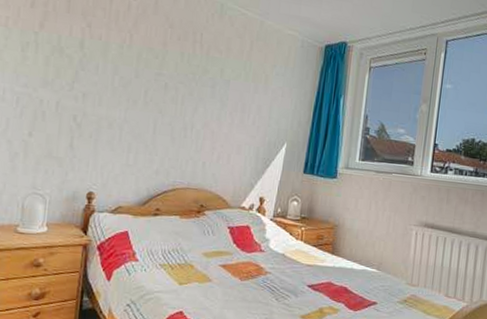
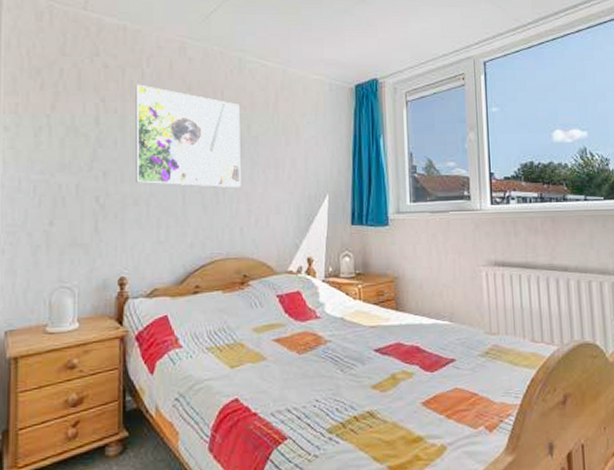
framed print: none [112,15,216,126] -> present [135,84,241,188]

